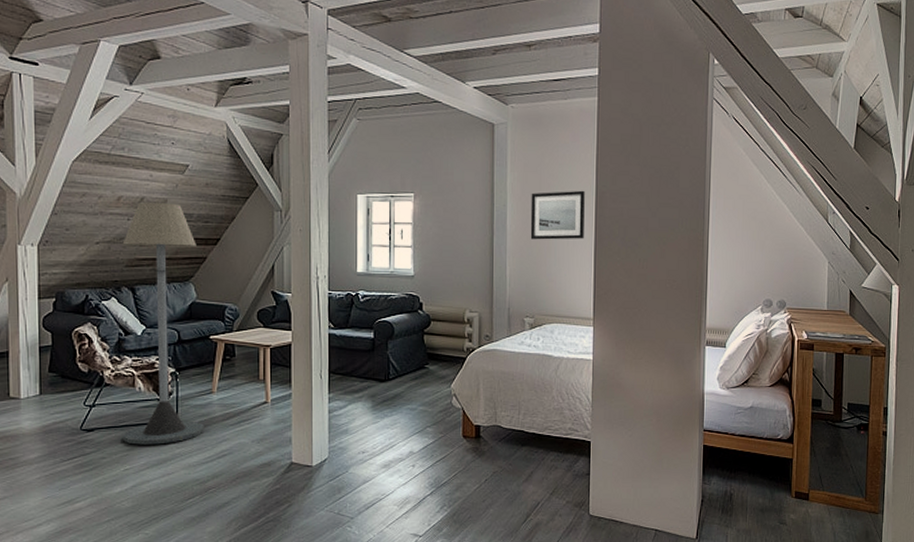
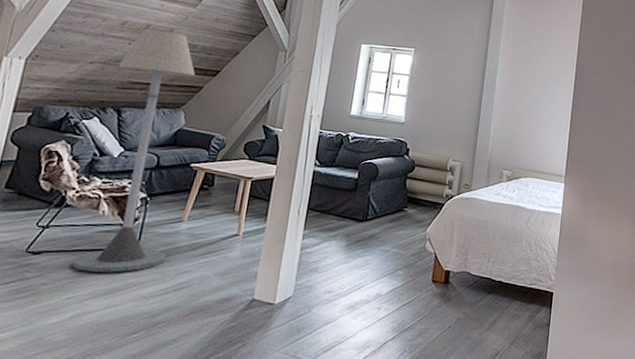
wall art: present [530,190,585,240] -> none [515,59,567,104]

